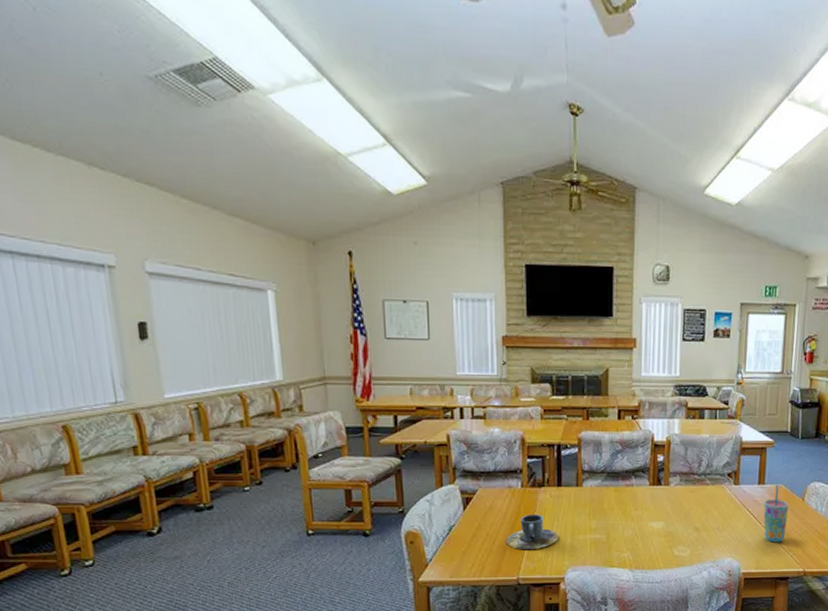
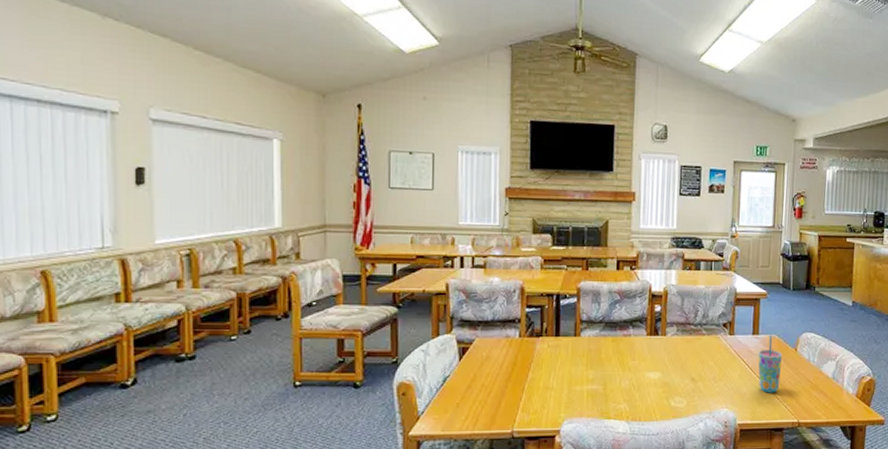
cup: present [505,513,558,550] -> none [501,364,555,402]

